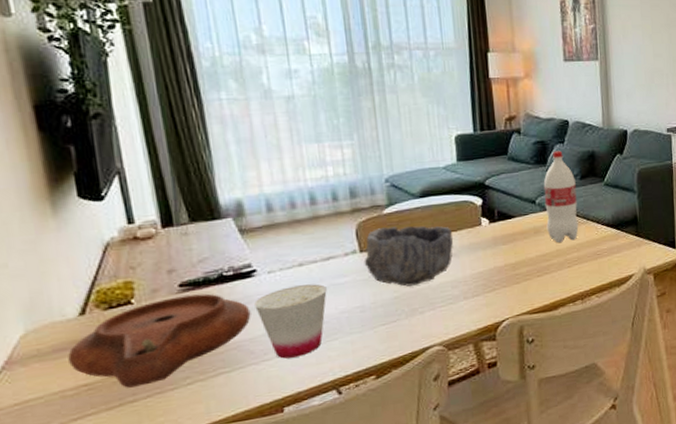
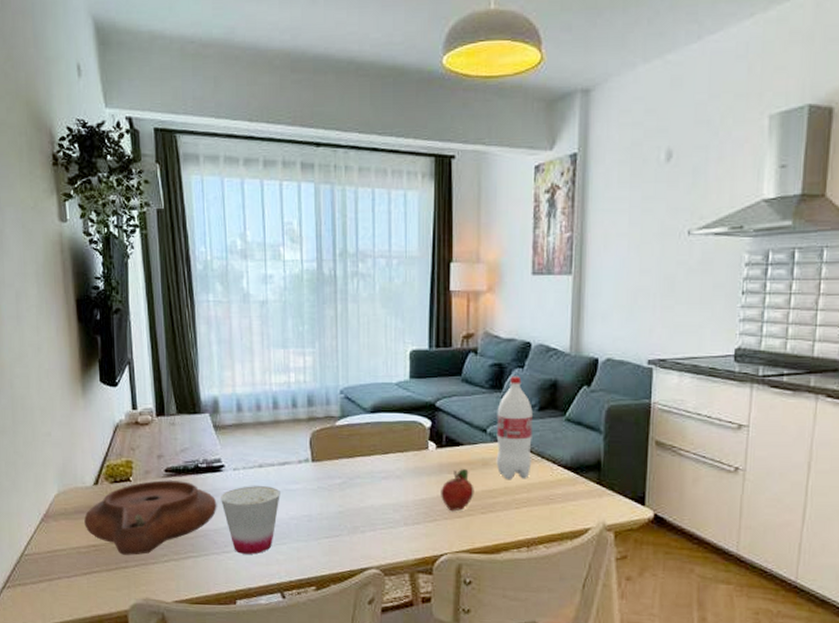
bowl: present [364,226,454,287] -> none [314,440,400,503]
fruit: none [497,239,529,279] -> present [441,469,474,512]

